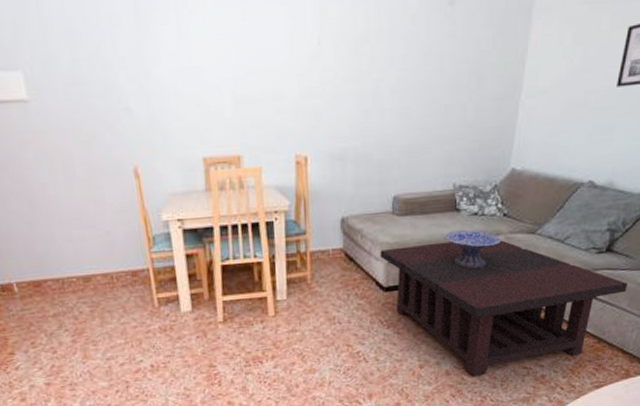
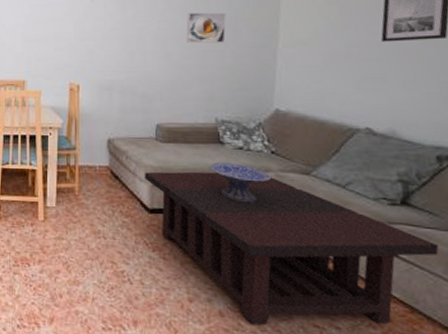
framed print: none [428,56,471,97] -> present [186,12,226,43]

